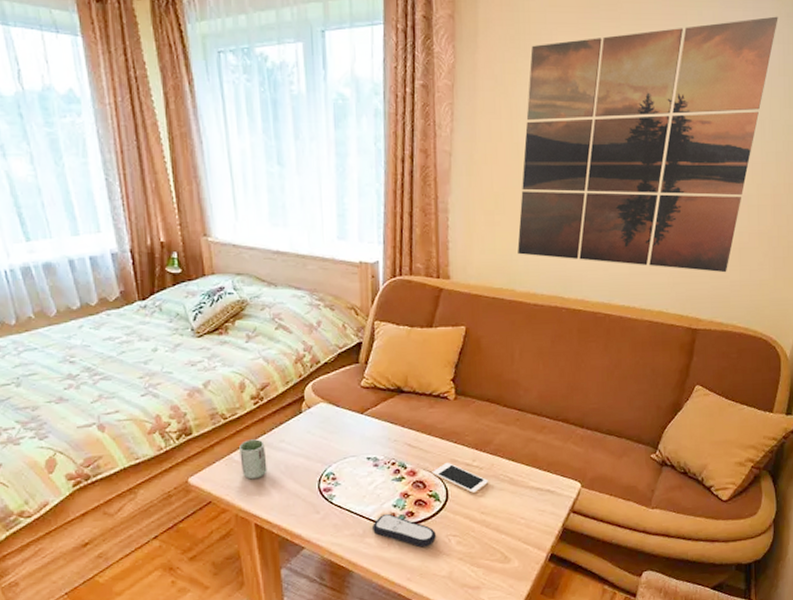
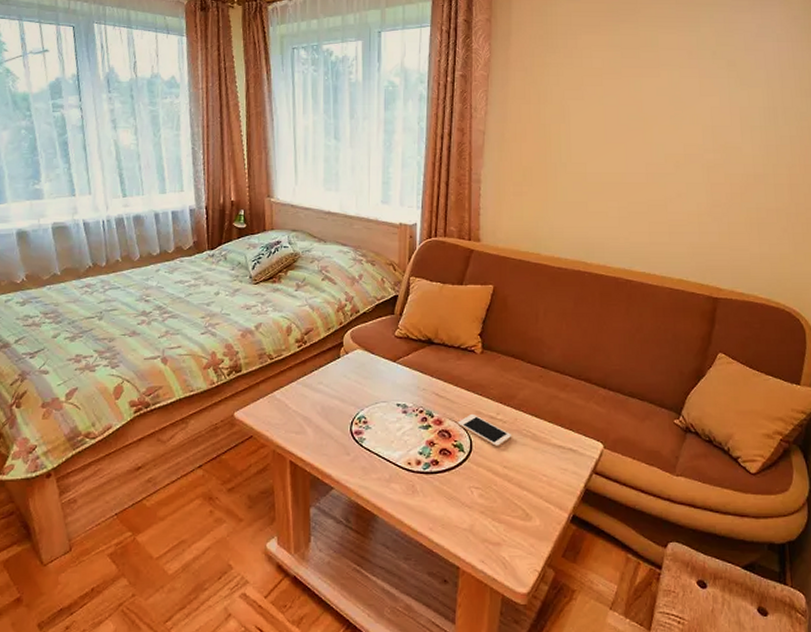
cup: present [239,439,267,480] -> none [281,380,305,418]
remote control: present [373,513,436,548] -> none [399,460,459,497]
wall art: present [517,16,778,273] -> none [543,19,786,246]

